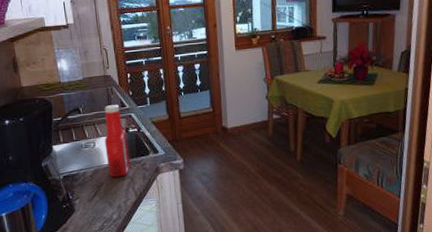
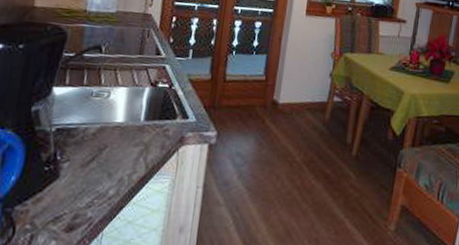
ketchup bottle: present [104,105,130,178] -> none [118,49,154,142]

